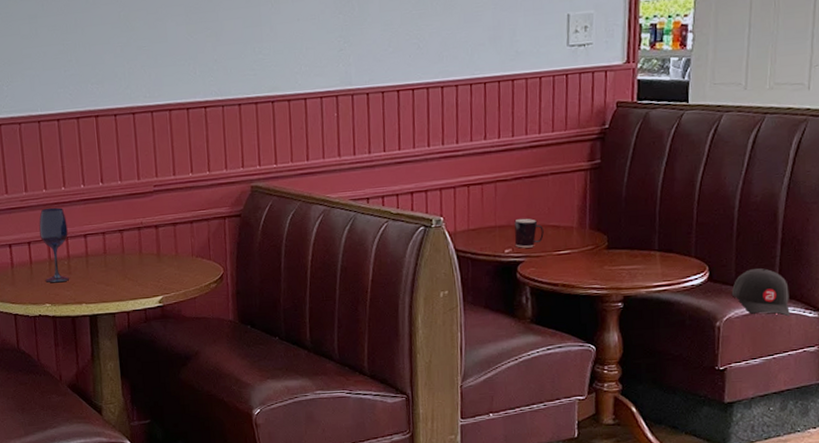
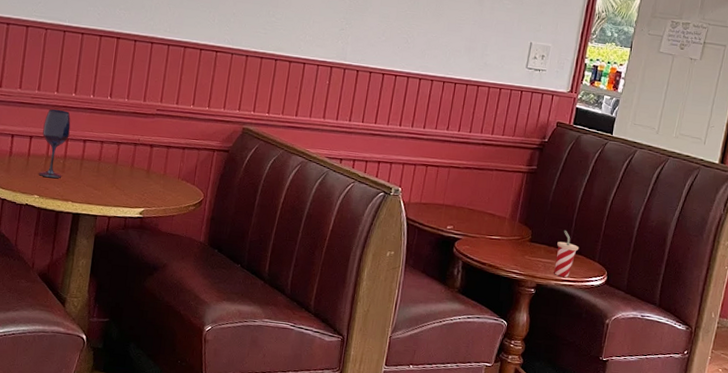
mug: present [514,218,544,248] -> none [456,202,482,229]
beverage cup: none [641,227,669,283] -> present [554,230,579,278]
baseball cap: present [731,268,790,317] -> none [621,280,667,326]

